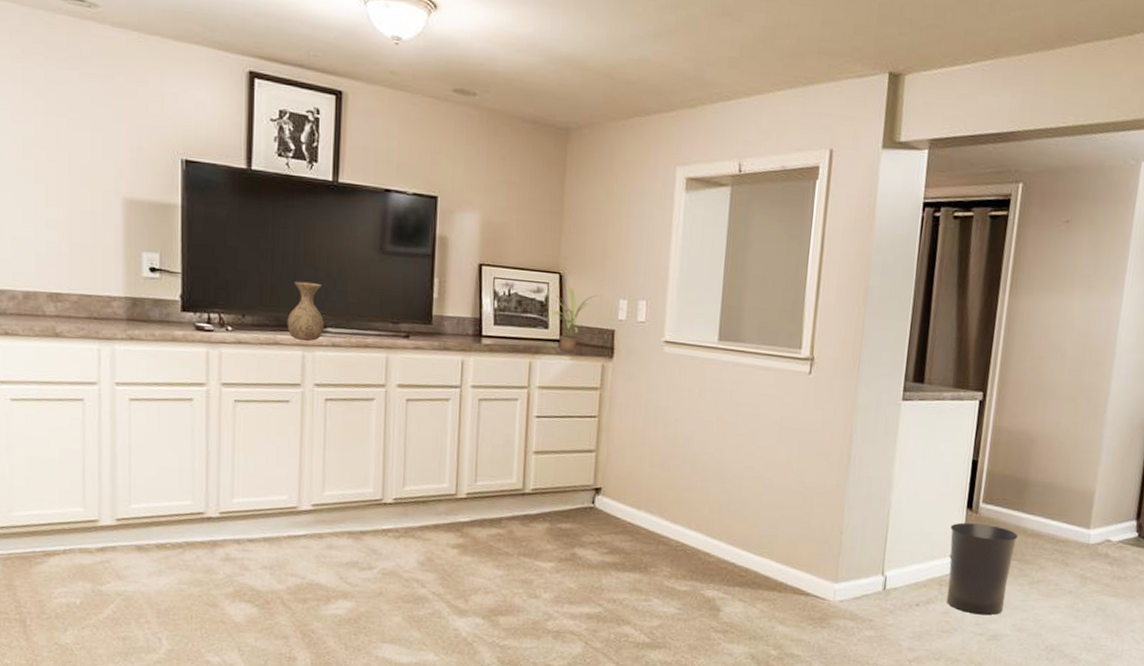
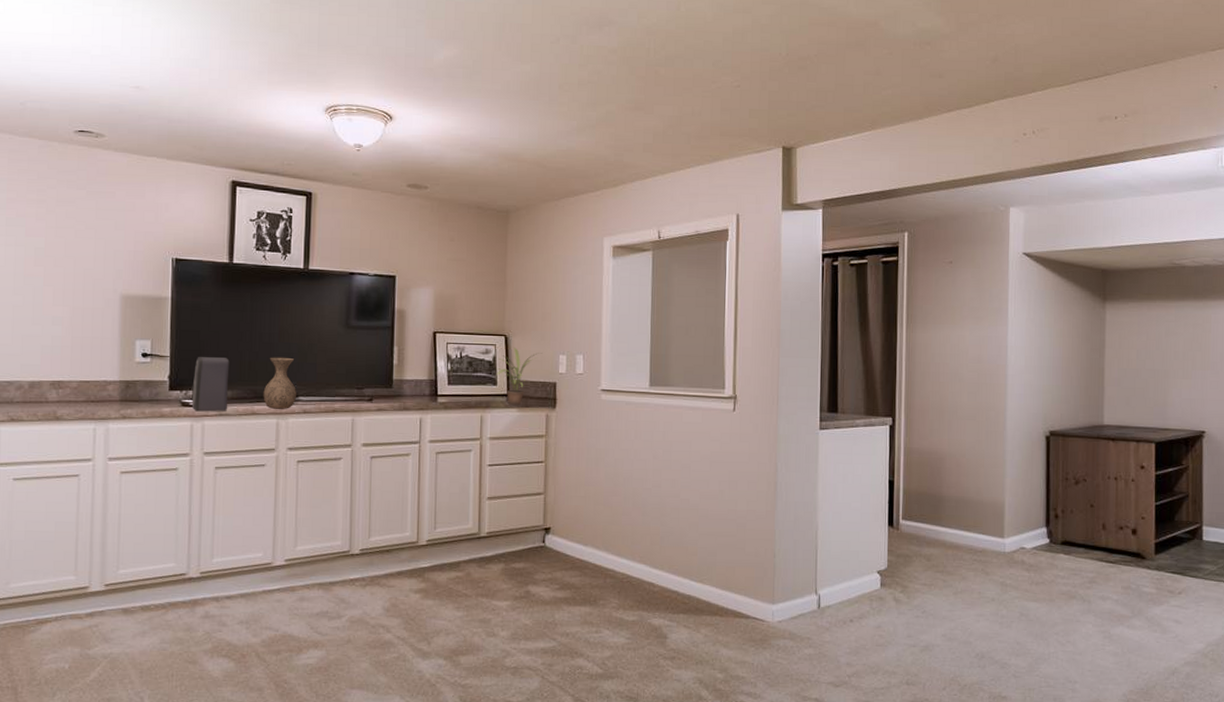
speaker: none [207,276,249,340] -> present [191,357,230,412]
waste bin: present [946,522,1018,615] -> none [875,539,938,627]

